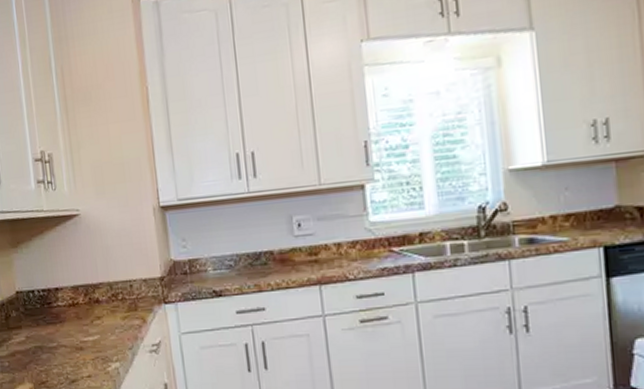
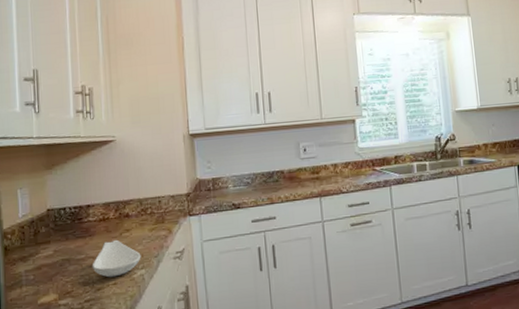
spoon rest: none [64,327,115,369] -> present [92,239,141,278]

